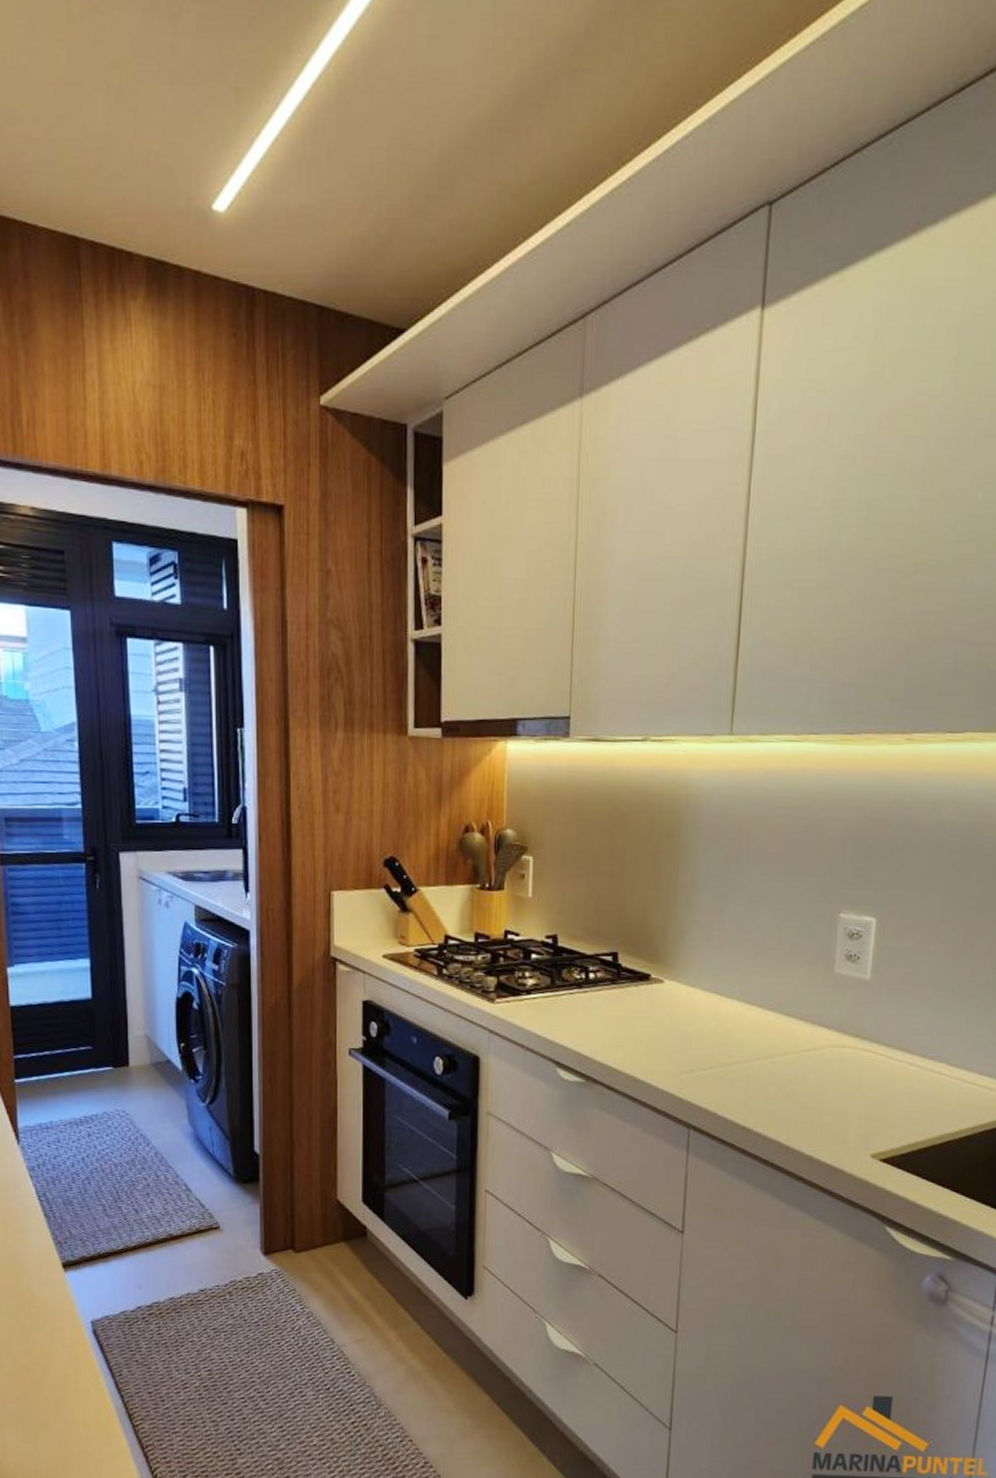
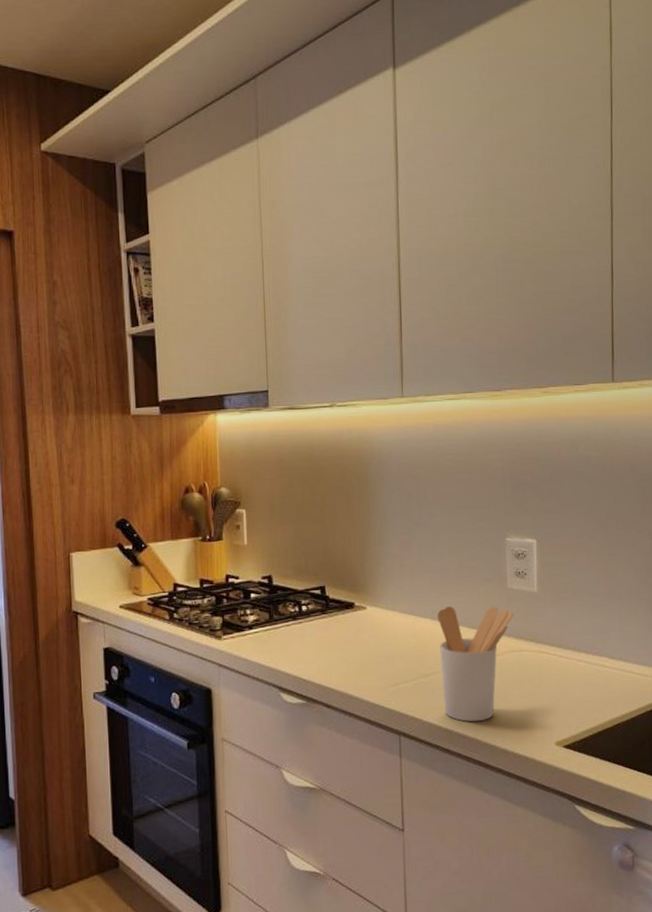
utensil holder: none [744,988,839,1121] -> present [437,606,514,722]

